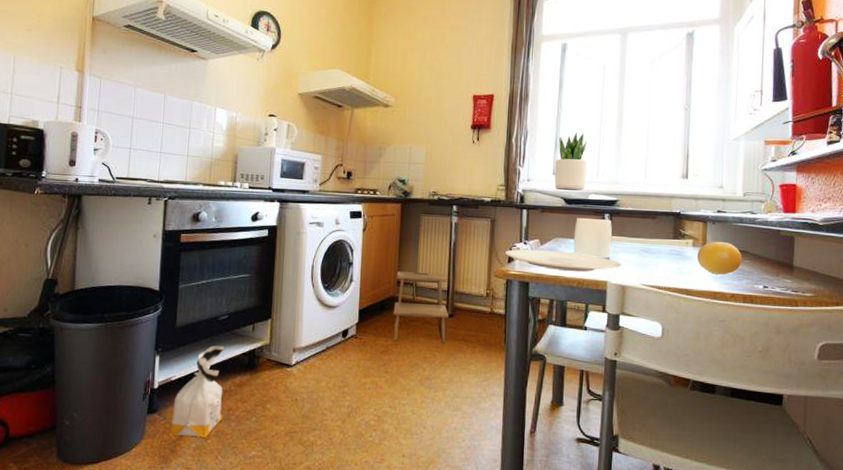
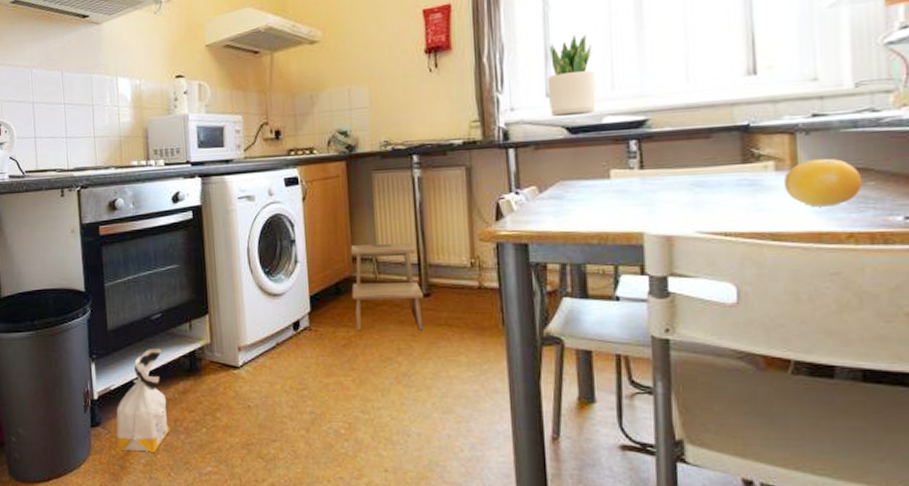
plate: present [505,249,622,272] -> none [490,198,663,224]
mug: present [573,218,613,260] -> none [585,148,646,203]

